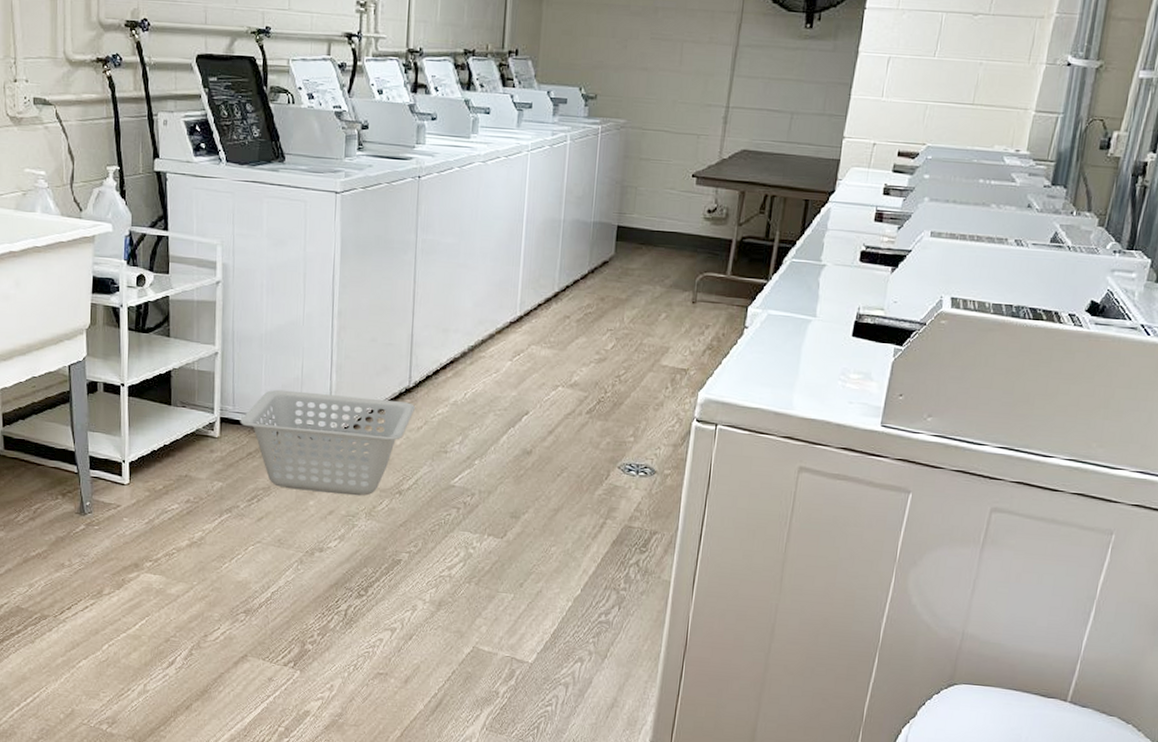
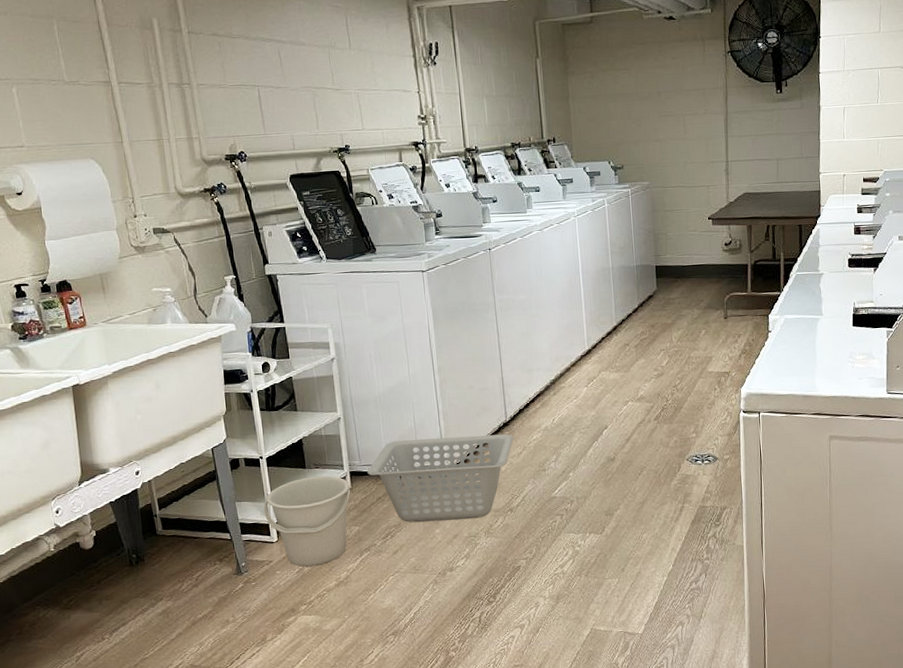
bucket: none [118,416,219,520] -> present [263,475,351,567]

